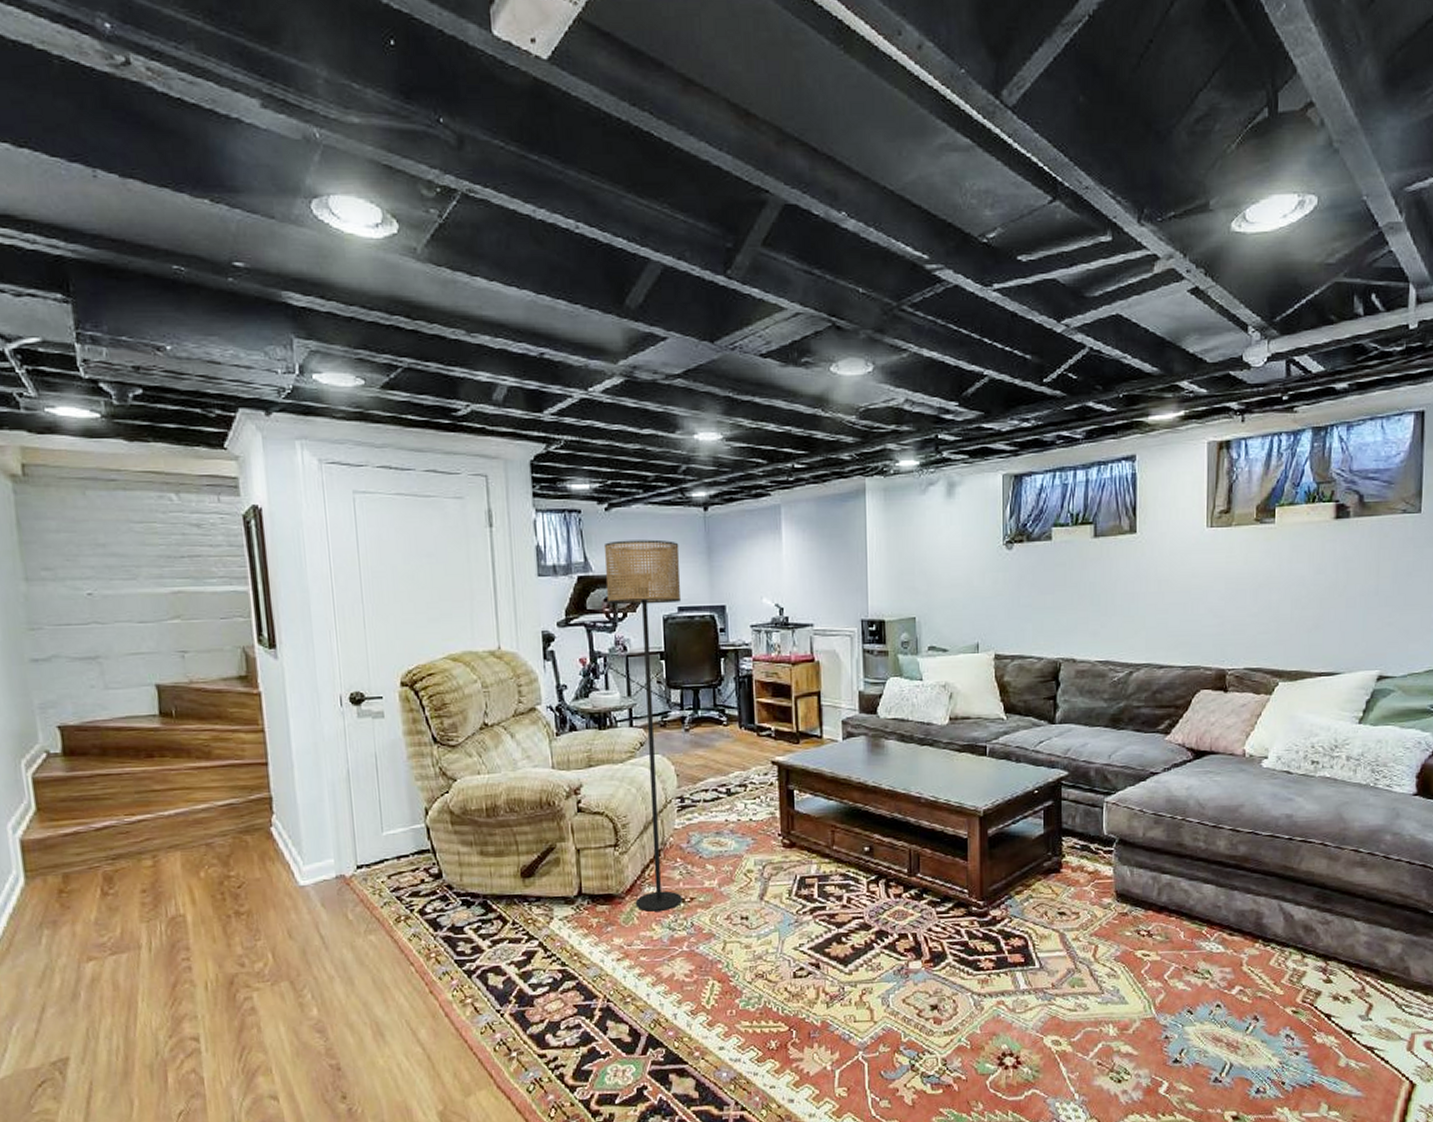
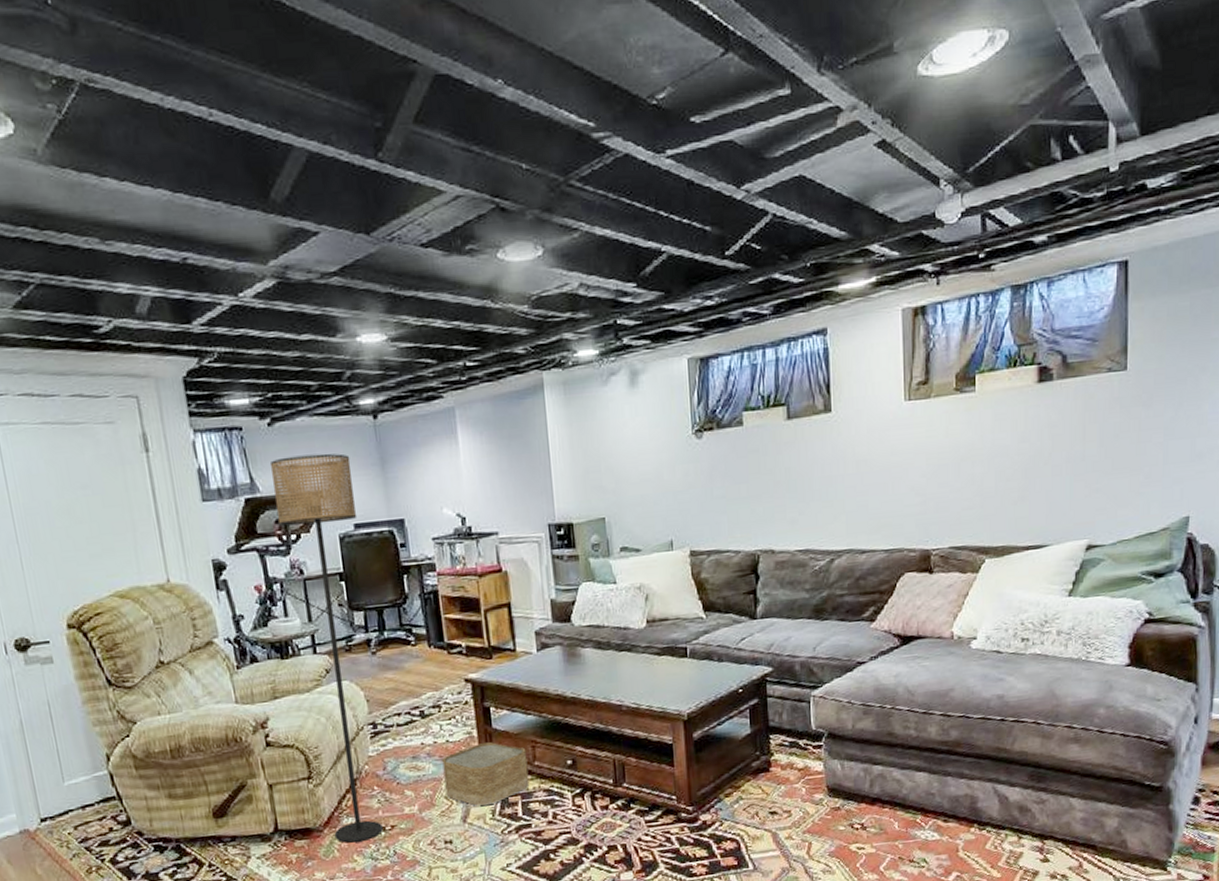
woven basket: none [743,824,827,886] -> present [440,742,530,806]

